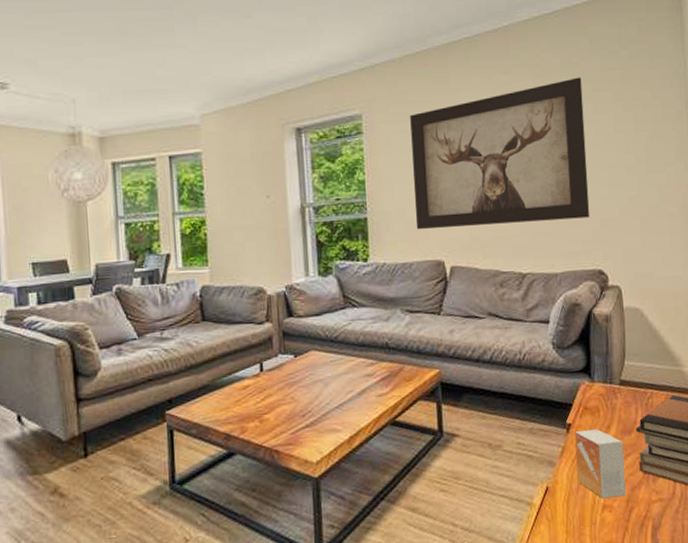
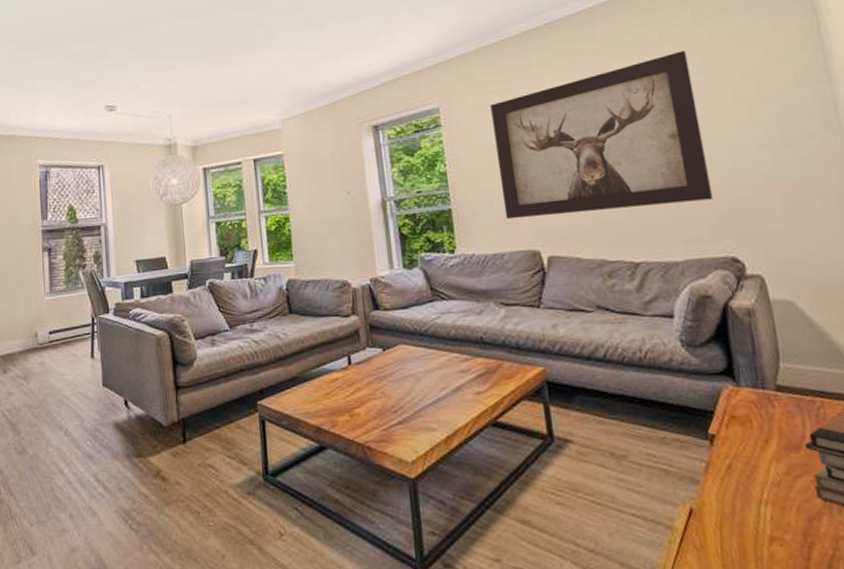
small box: present [574,429,627,499] -> none [720,443,802,529]

